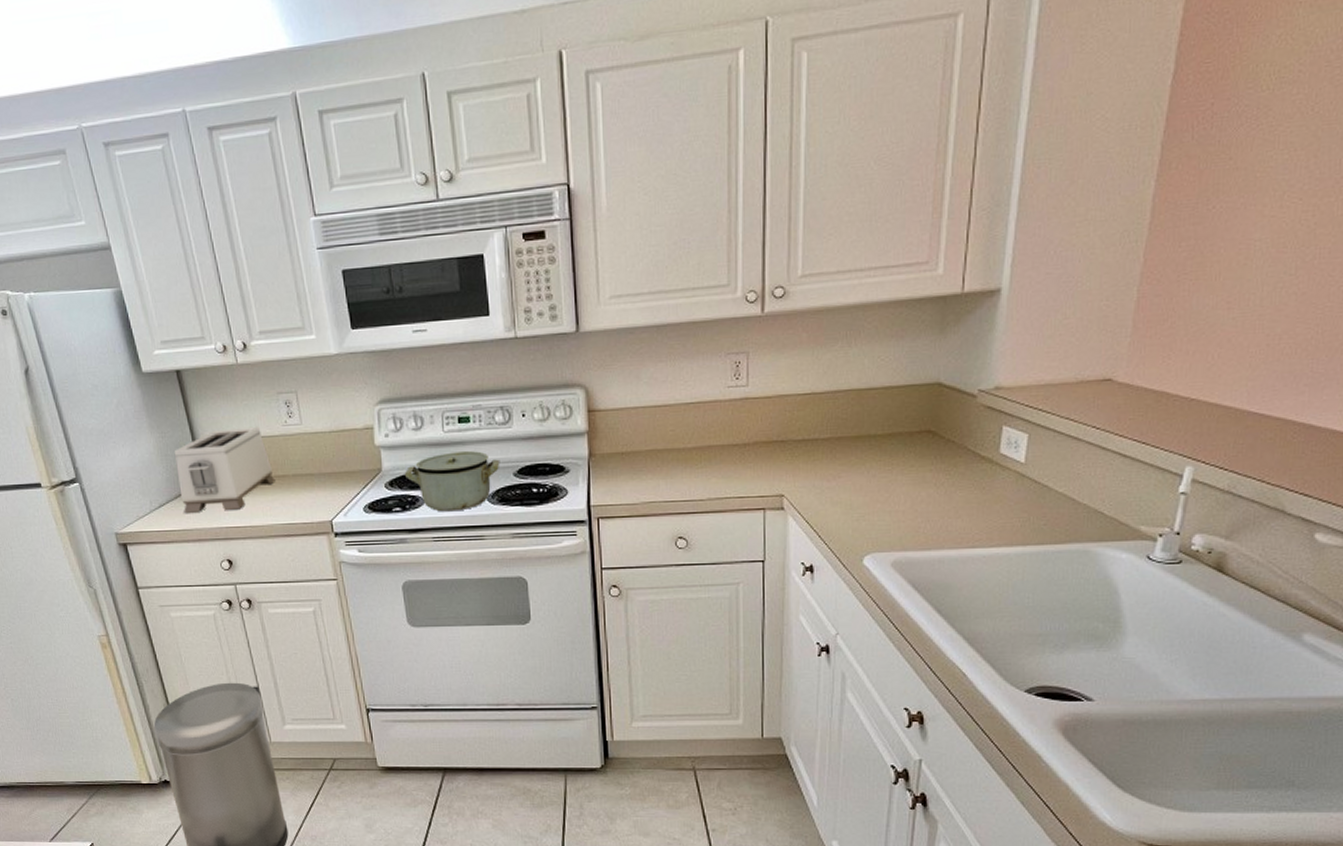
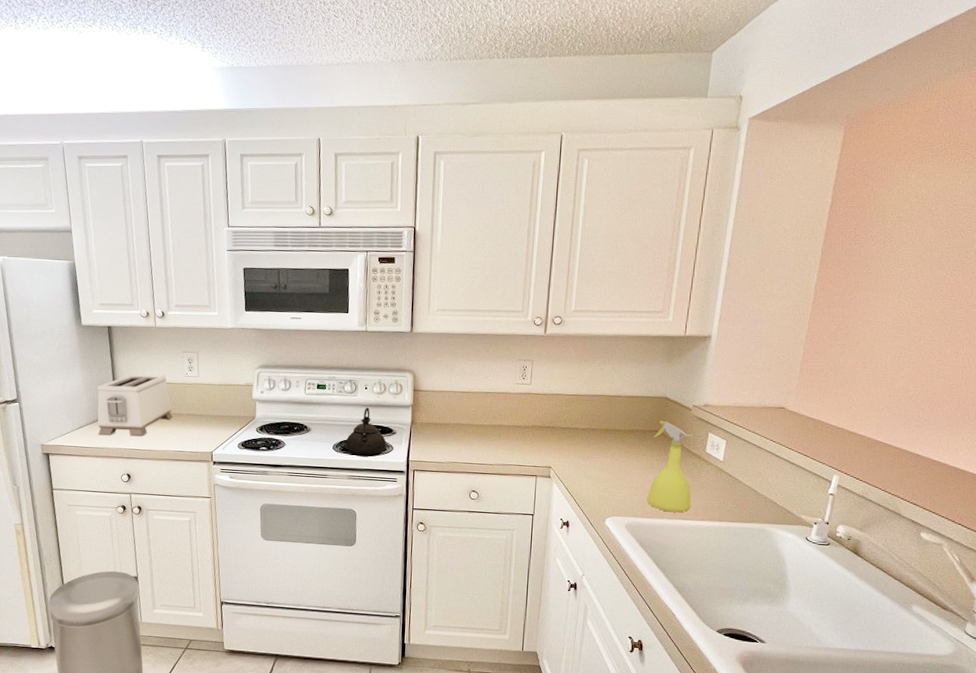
cooking pot: present [404,451,500,512] -> none [272,410,345,455]
teakettle: none [503,441,559,507] -> present [345,407,387,457]
spray bottle: none [920,415,982,540] -> present [647,420,693,513]

